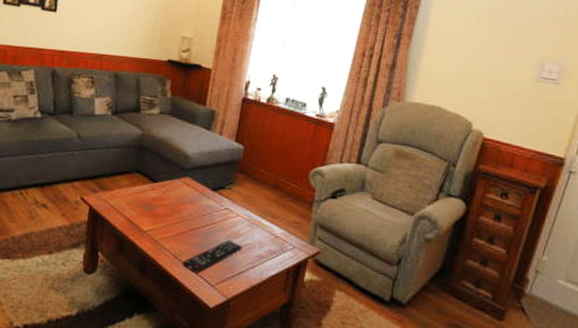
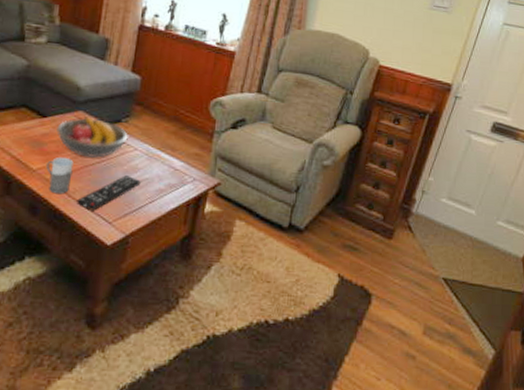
mug: none [156,220,180,256] -> present [46,157,74,194]
fruit bowl: none [165,183,231,223] -> present [56,117,128,158]

